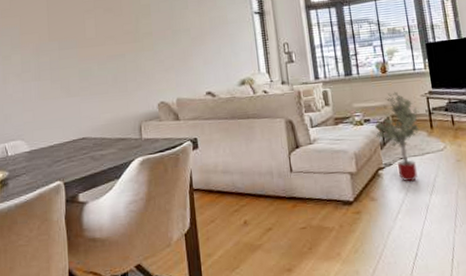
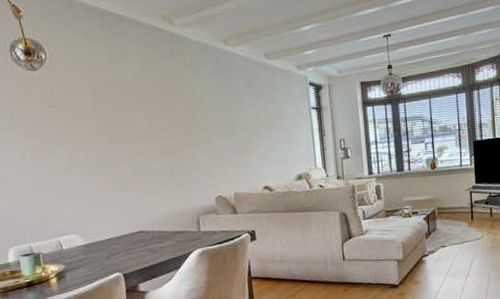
potted tree: present [373,91,420,182] -> none [421,186,463,267]

